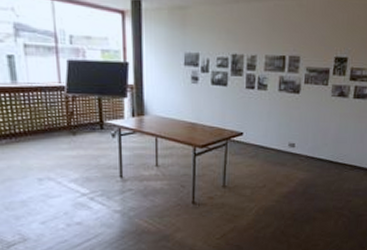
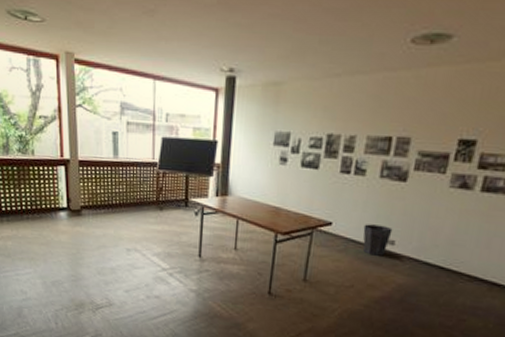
waste bin: none [269,131,292,158] -> present [362,224,393,256]

